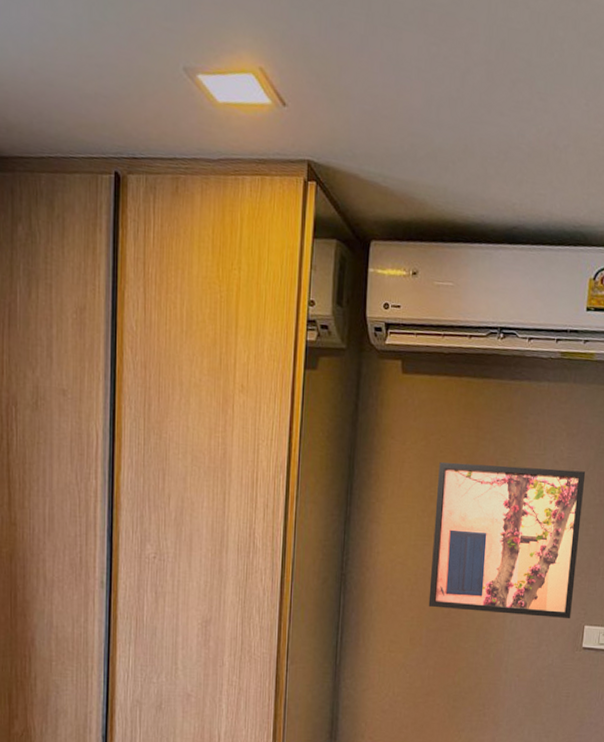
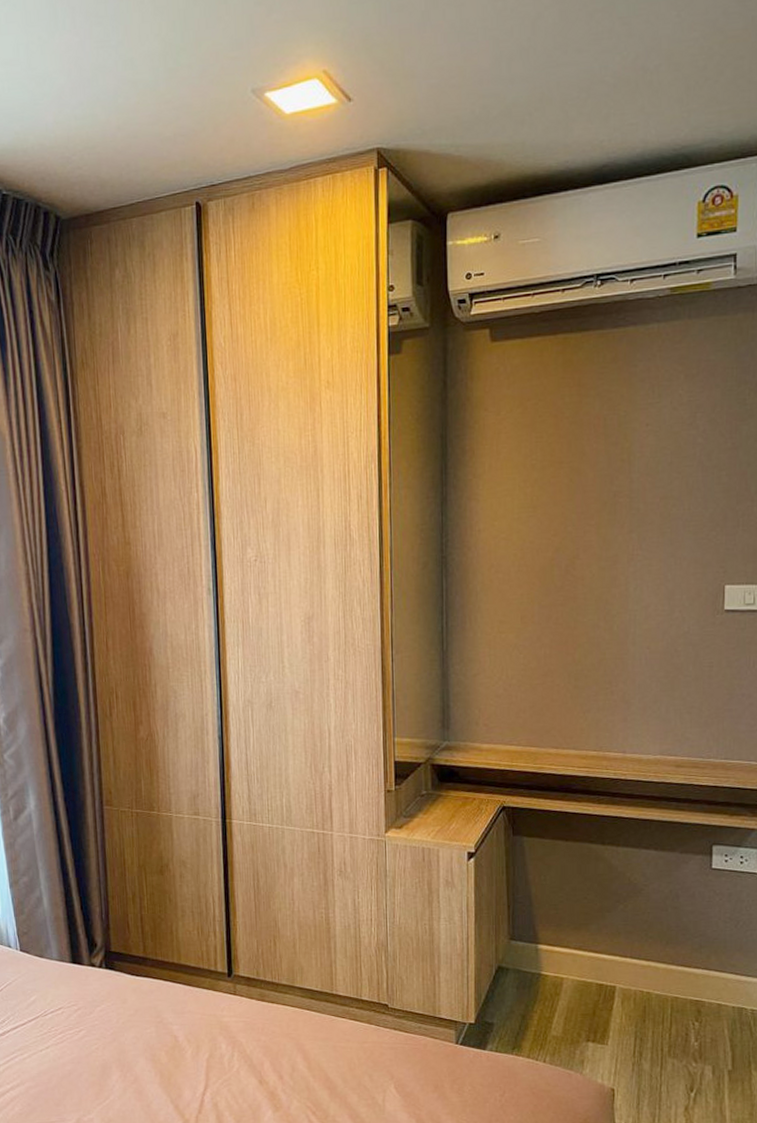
wall art: present [428,462,586,619] -> none [538,414,712,582]

